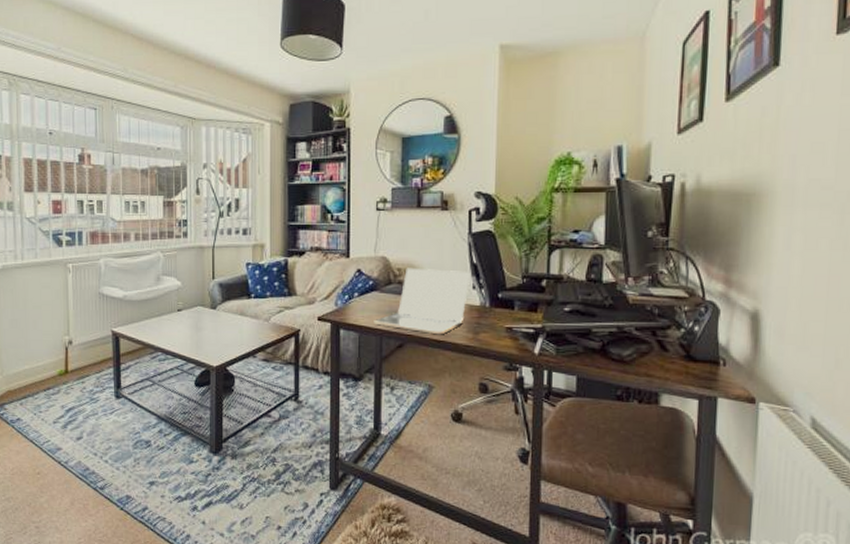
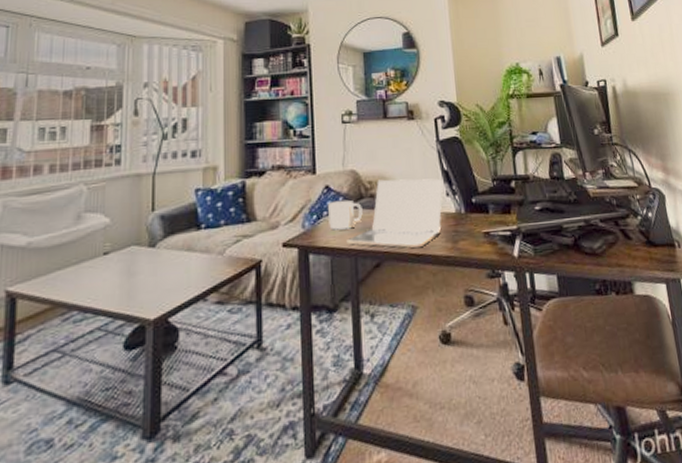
mug: none [359,284,390,311] -> present [328,199,363,231]

